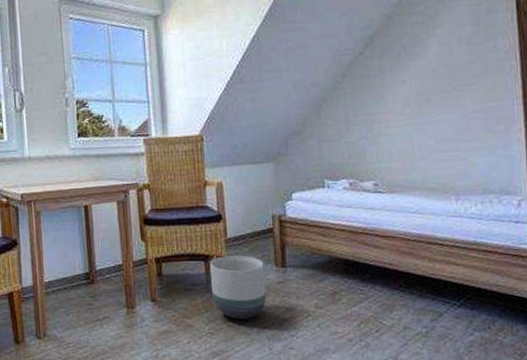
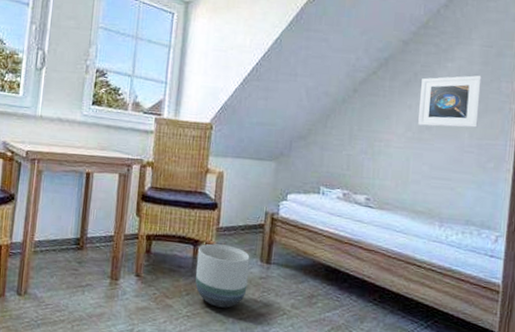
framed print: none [412,36,481,99] -> present [418,75,483,128]

